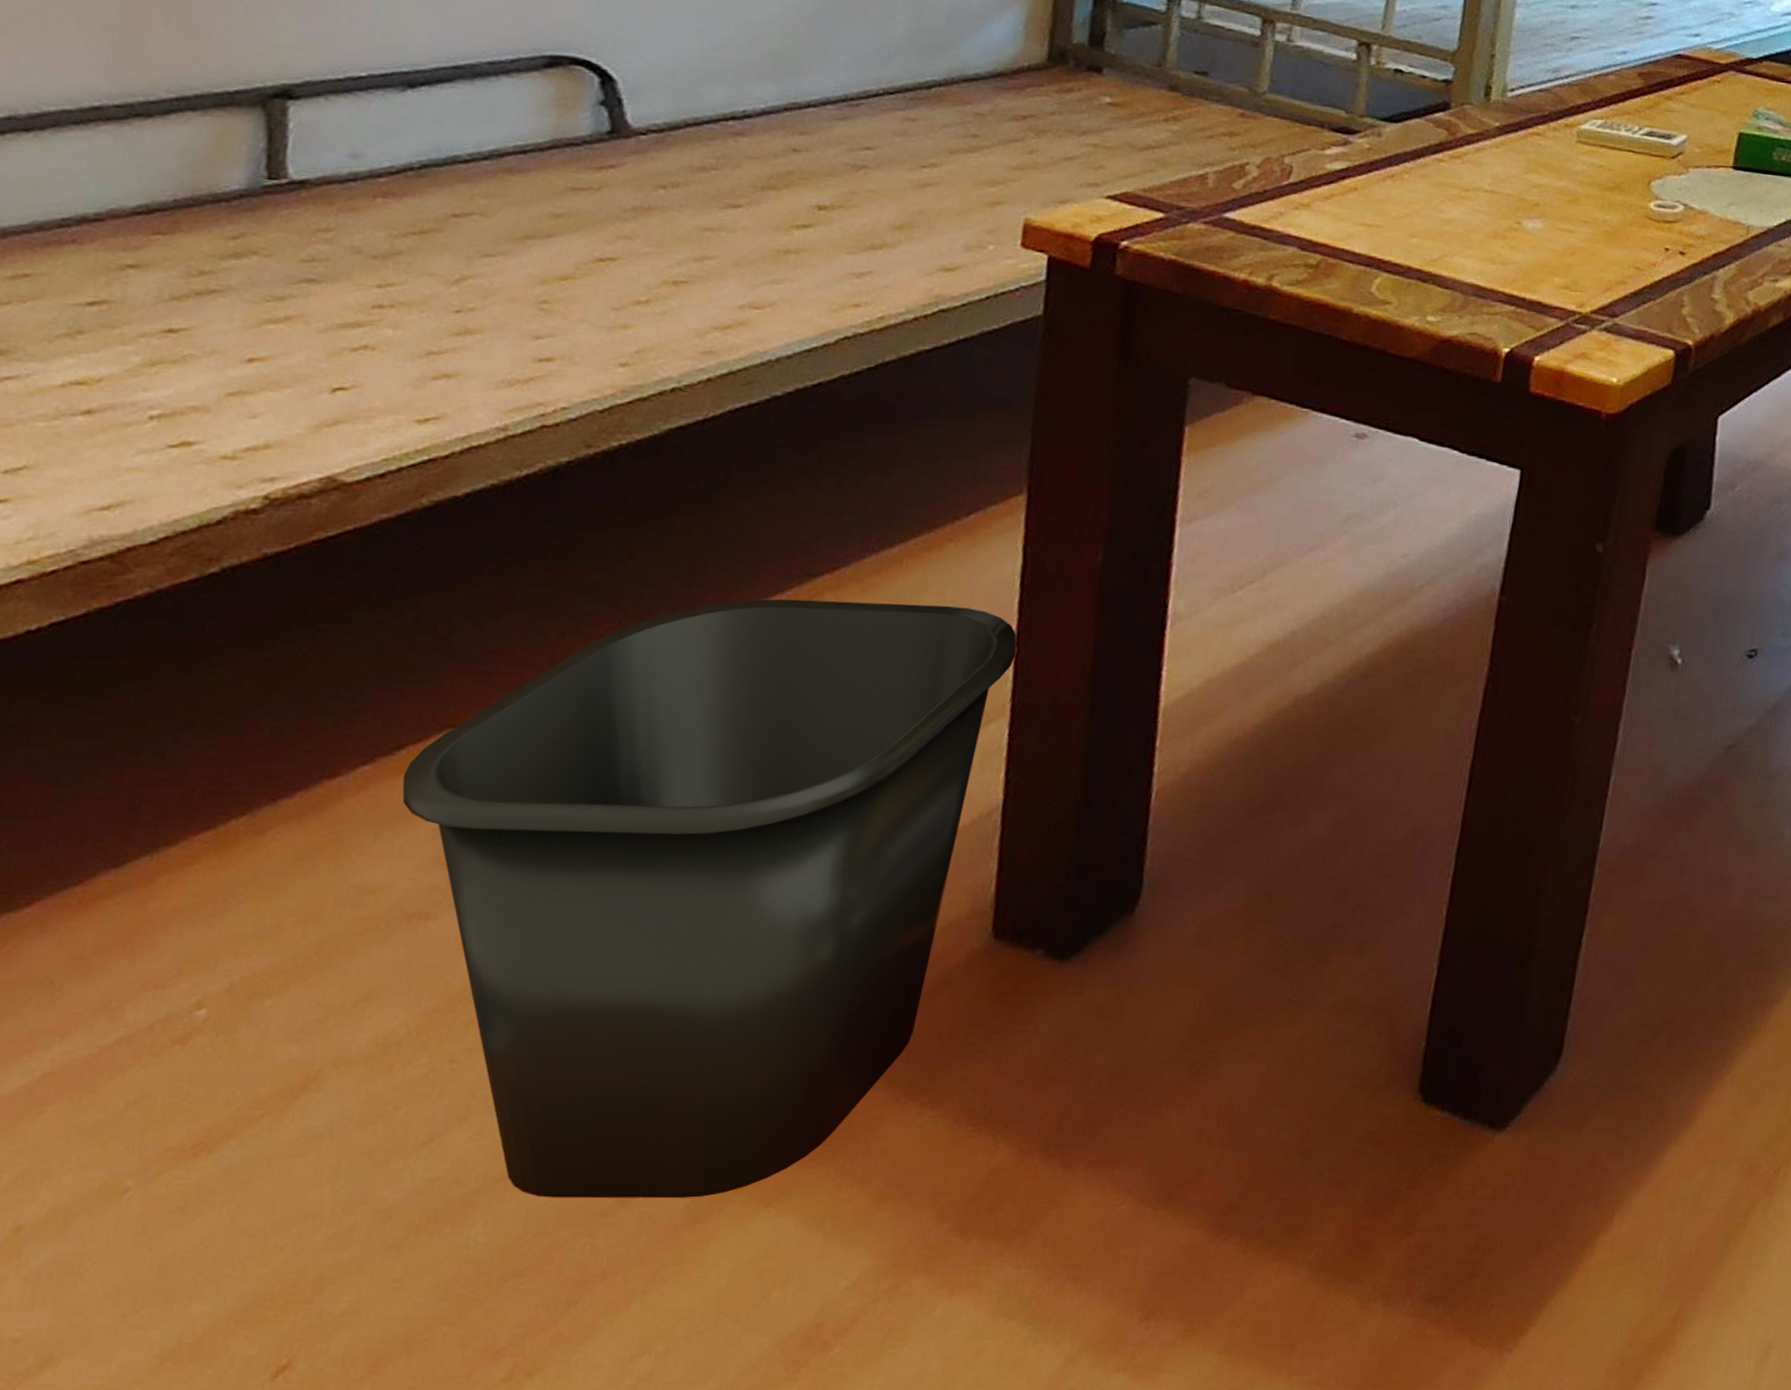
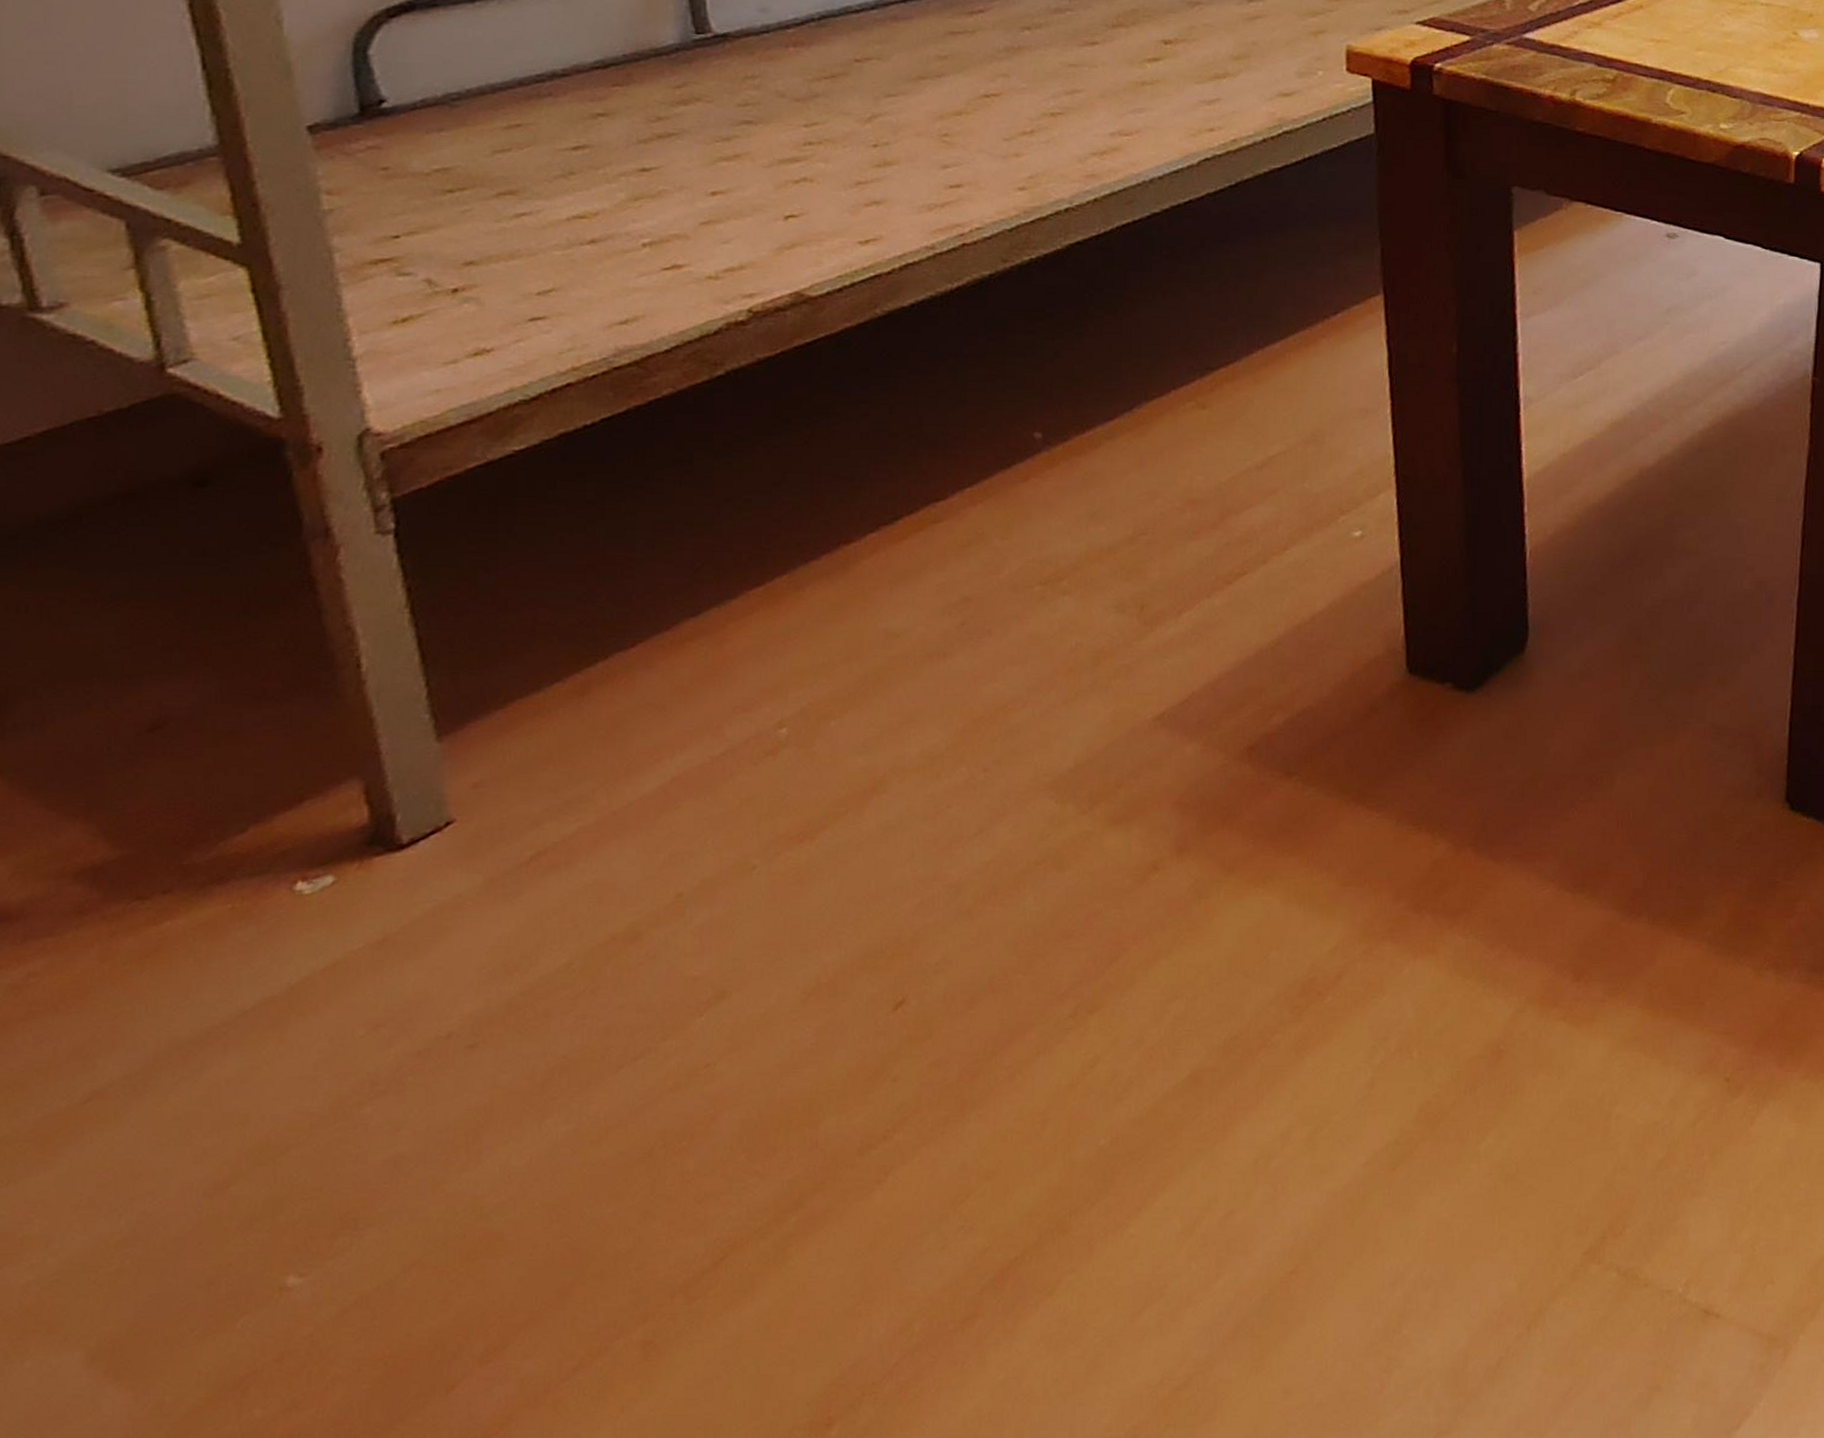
waste bin: present [402,599,1017,1199] -> none [904,389,1394,880]

